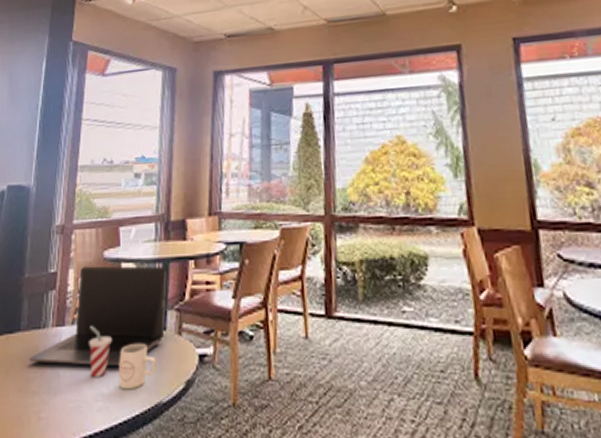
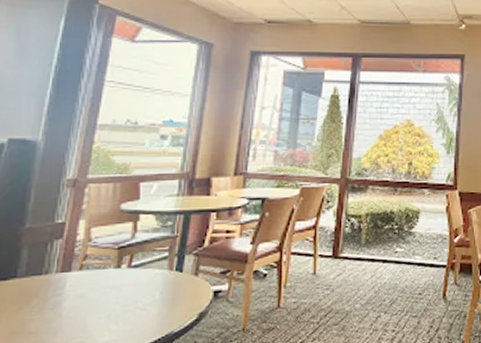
laptop computer: present [30,266,167,366] -> none [27,217,187,306]
beverage cup: present [89,325,112,377] -> none [97,269,124,315]
mug: present [118,343,157,390] -> none [128,283,170,325]

